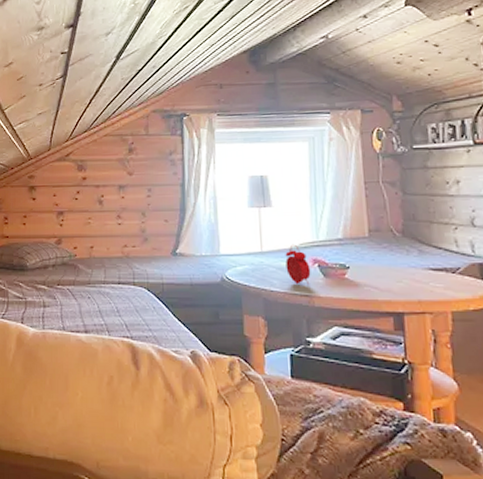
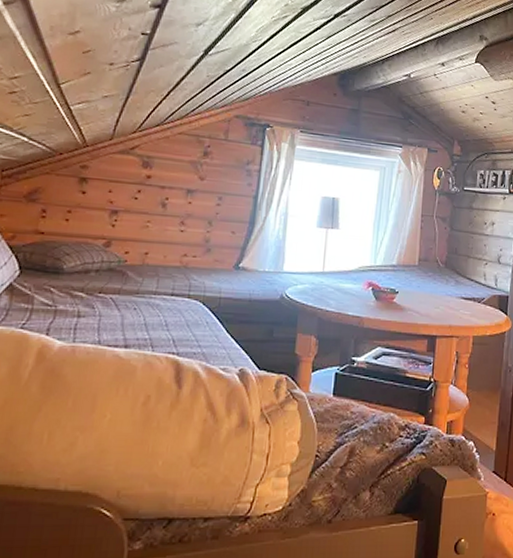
alarm clock: present [285,244,311,285] -> none [343,266,365,306]

